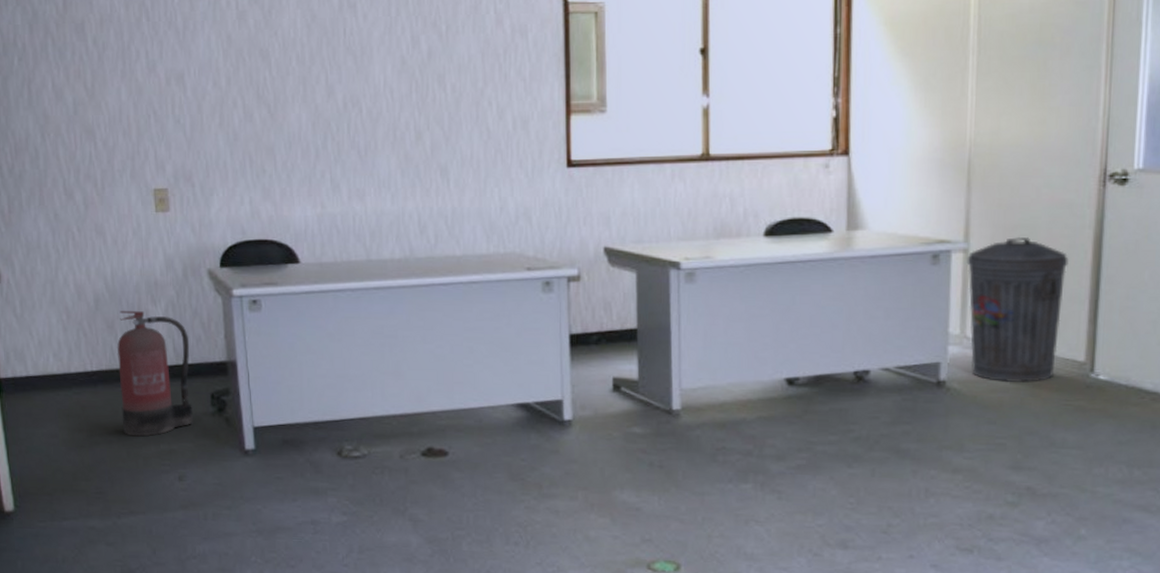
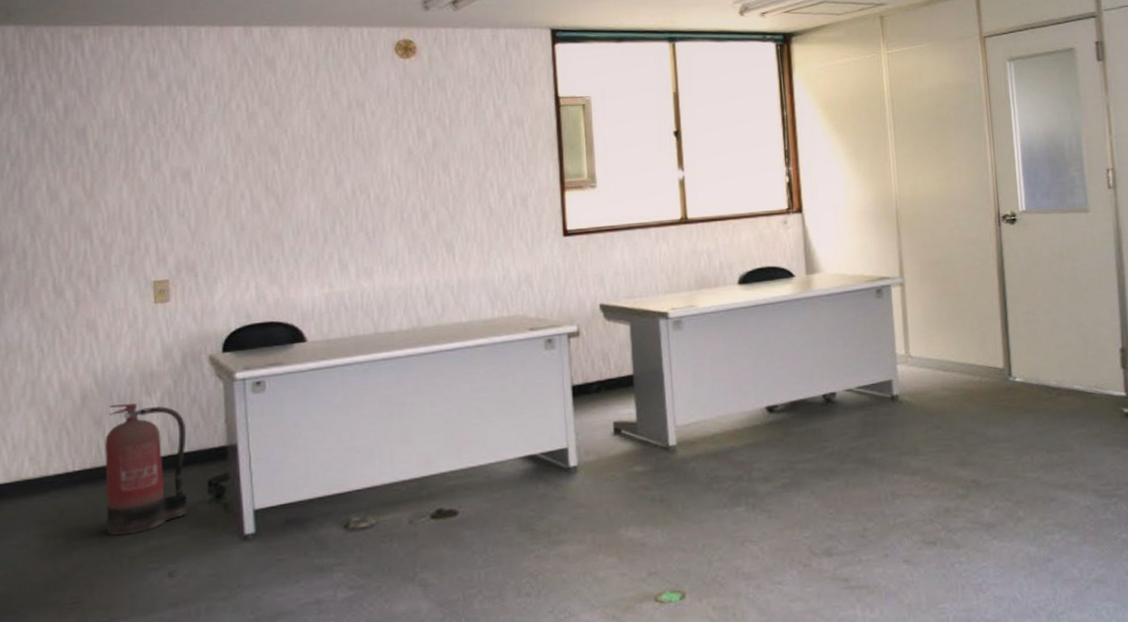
trash can: present [966,237,1069,383] -> none [903,270,982,392]

